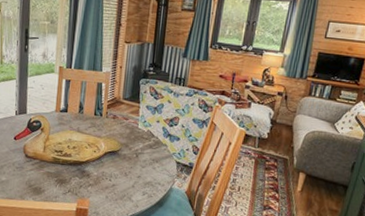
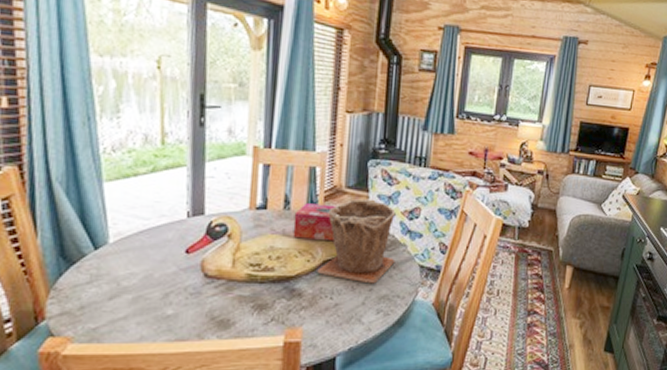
tissue box: none [84,109,116,139] -> present [292,203,337,242]
plant pot: none [100,108,160,173] -> present [317,198,396,284]

